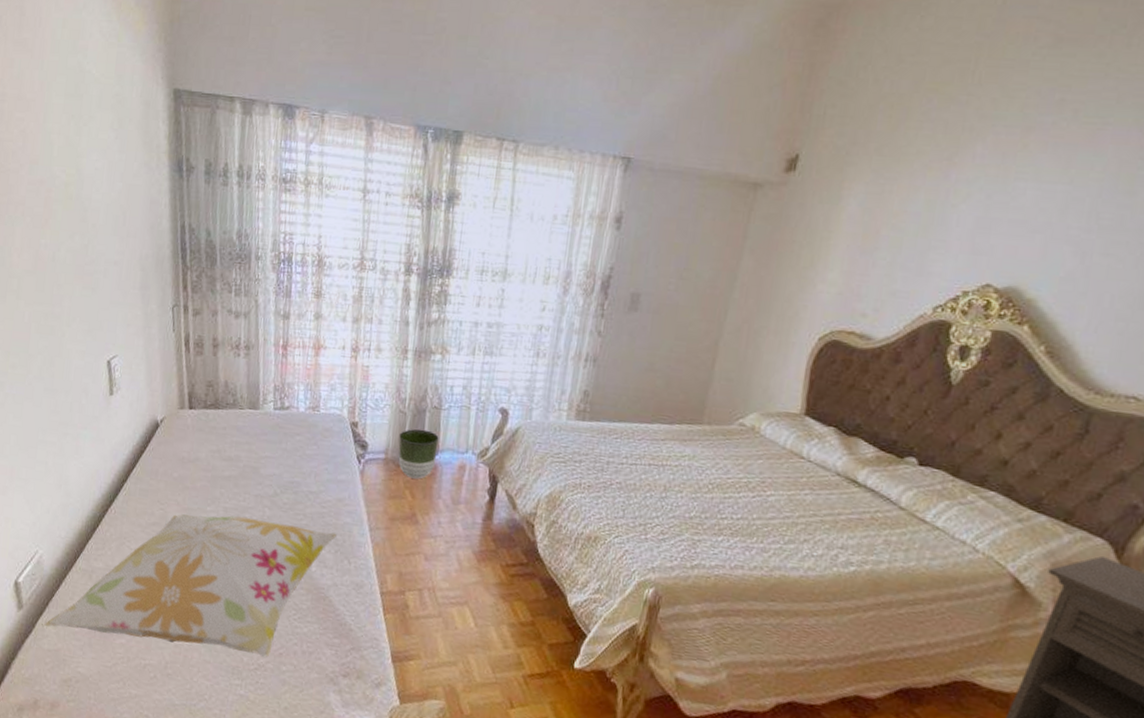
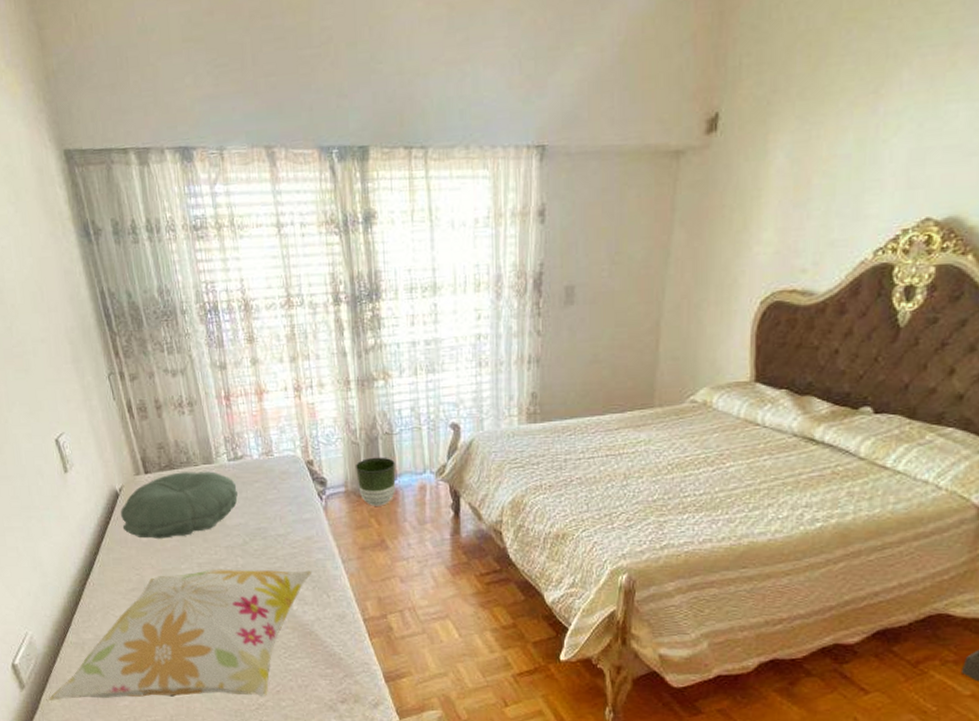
pillow: none [157,412,278,478] -> present [121,471,238,539]

